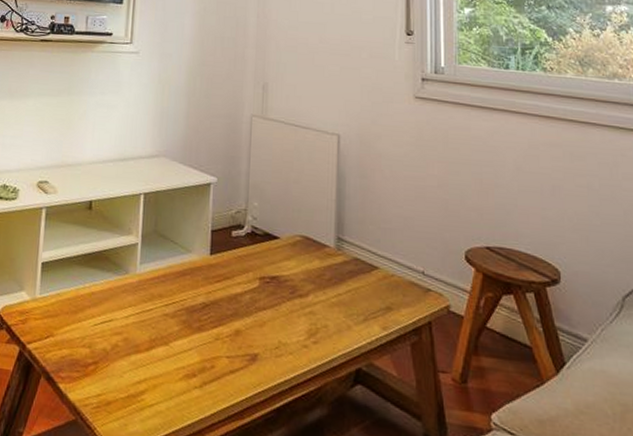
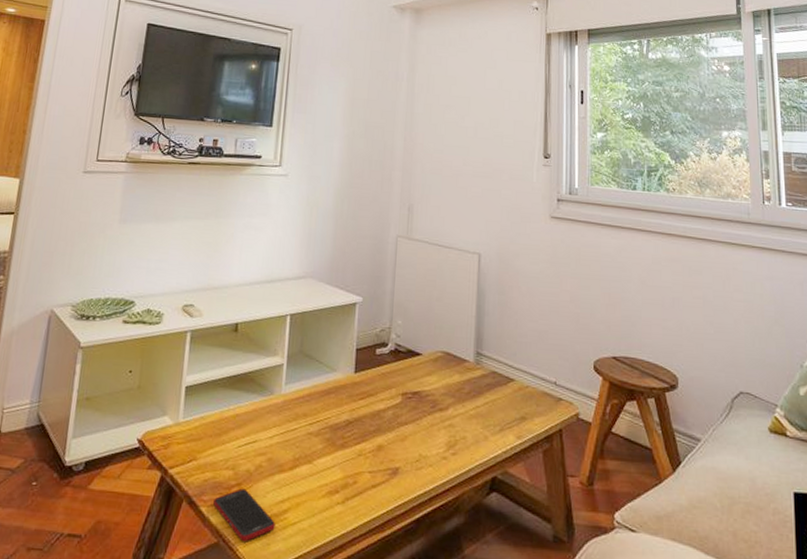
cell phone: none [71,367,133,420] -> present [213,488,275,541]

